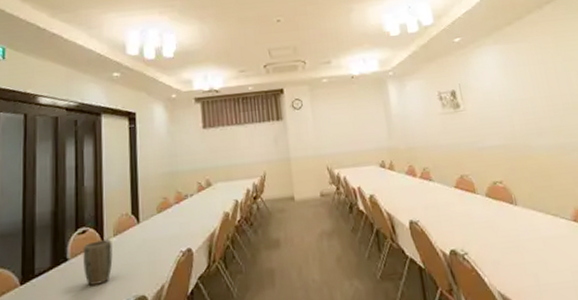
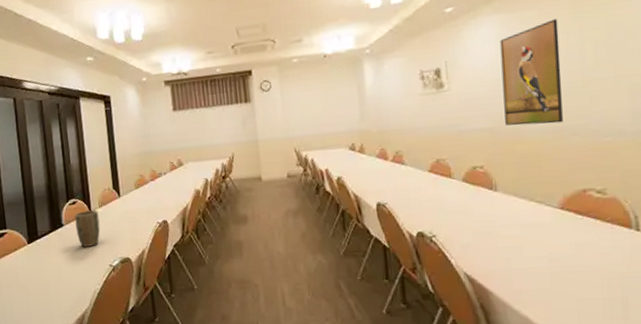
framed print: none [501,50,563,143] -> present [499,19,563,126]

